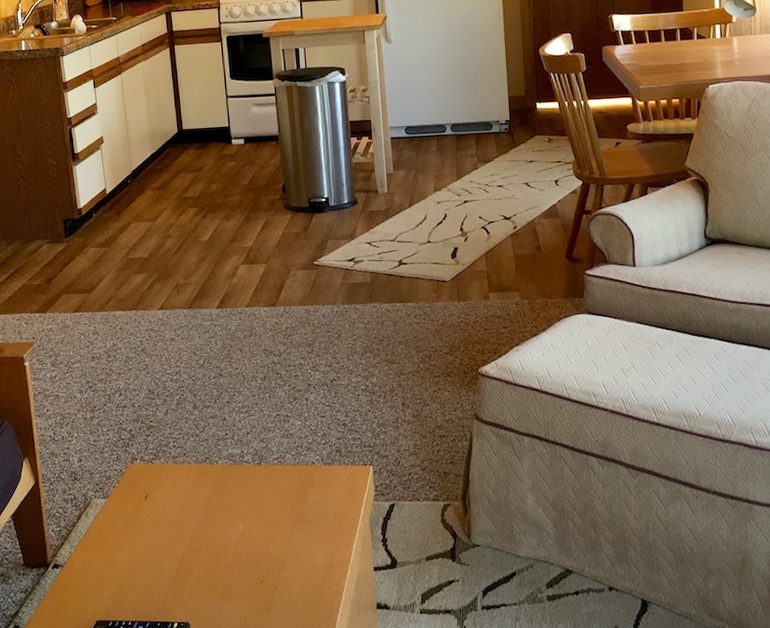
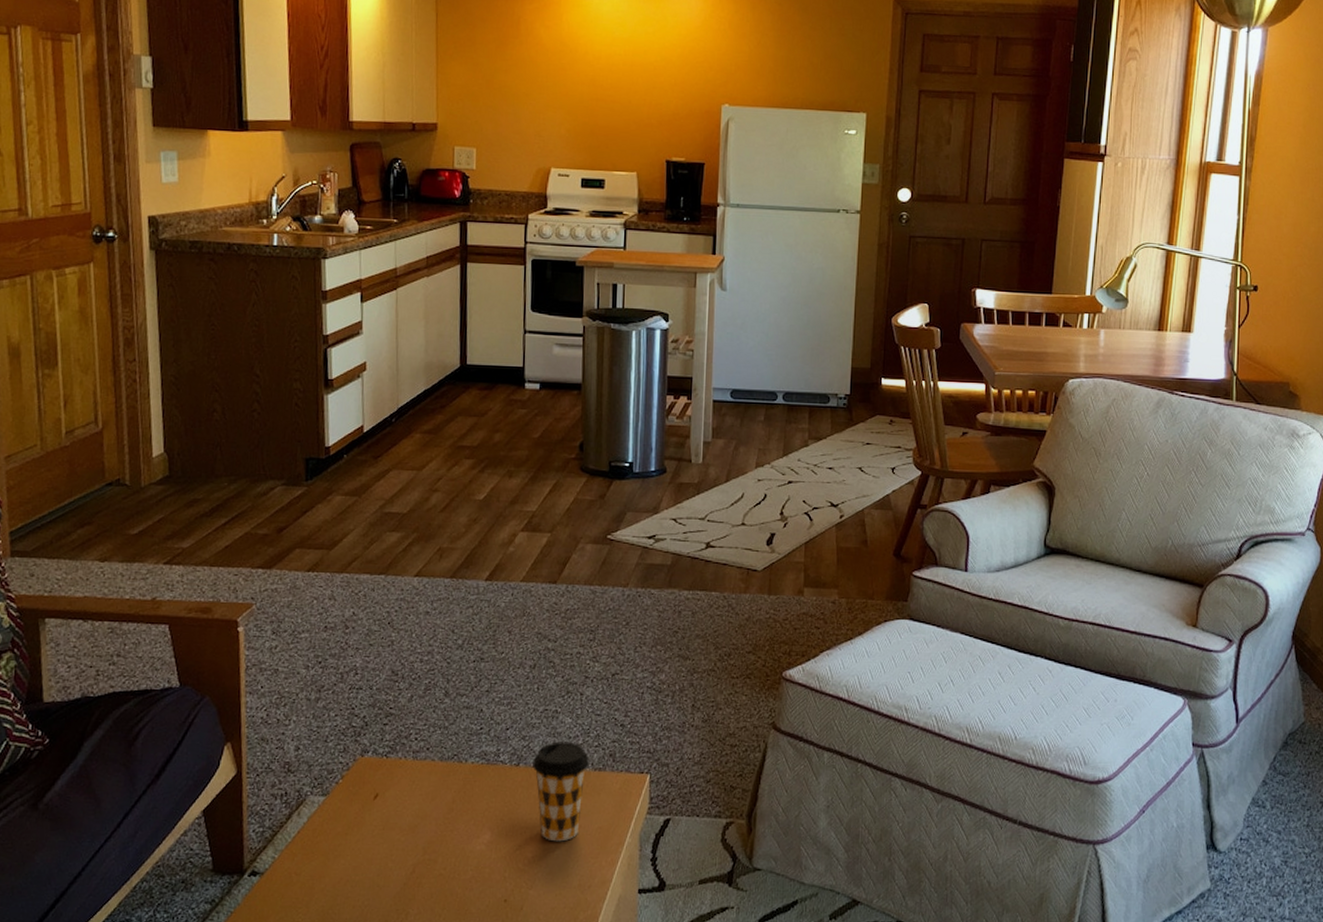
coffee cup: none [272,441,320,529] -> present [533,741,589,842]

